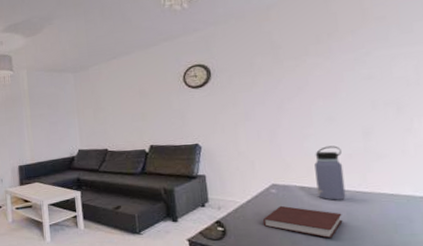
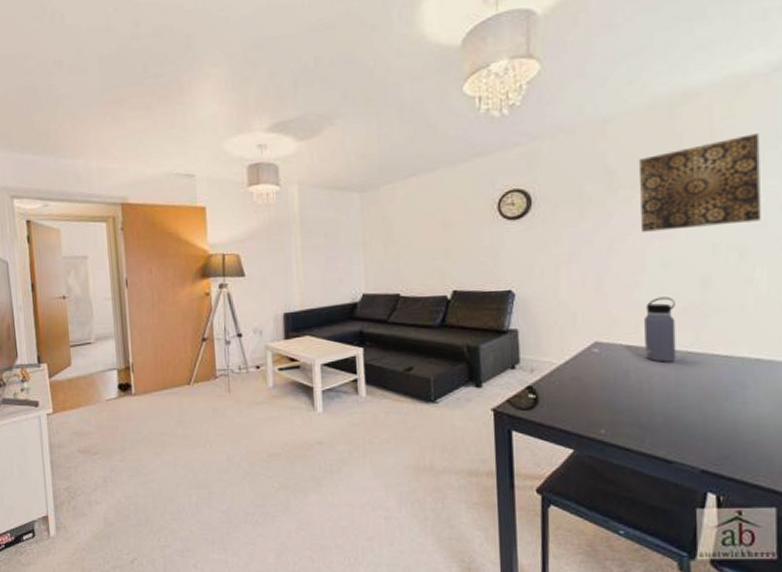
notebook: present [262,205,343,239] -> none [581,368,671,408]
wall art: none [299,9,414,94] -> present [638,133,761,232]

